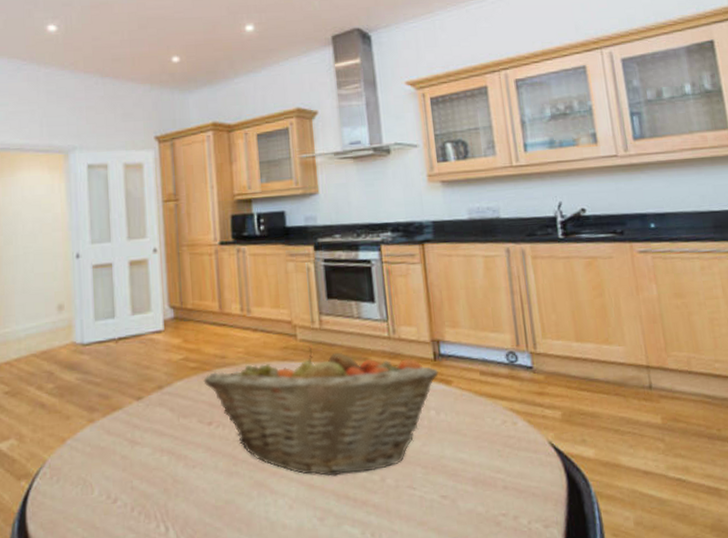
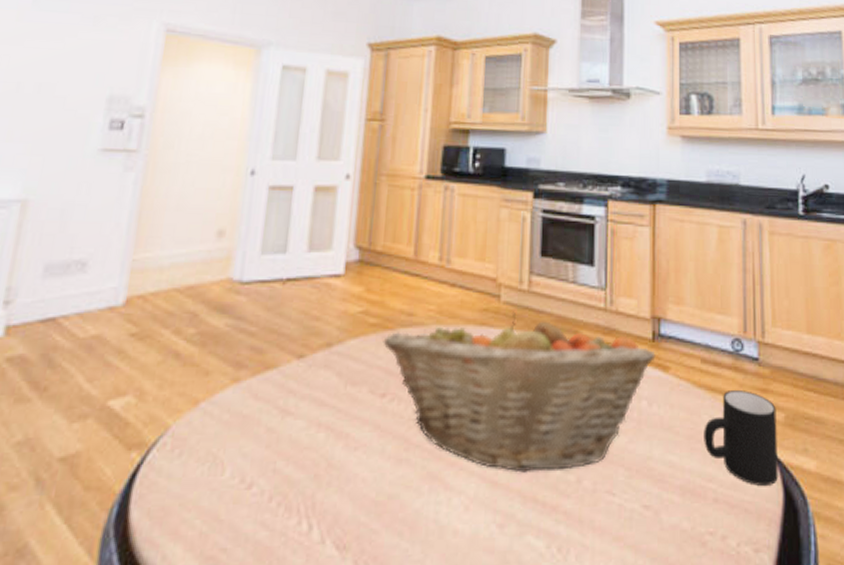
mug: none [488,394,561,474] -> present [704,389,778,487]

